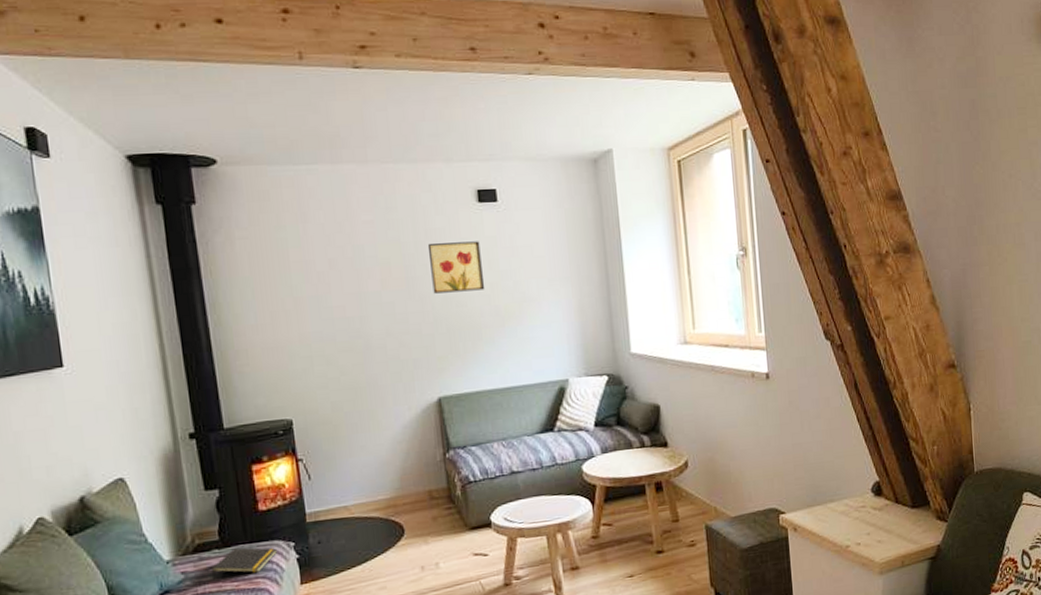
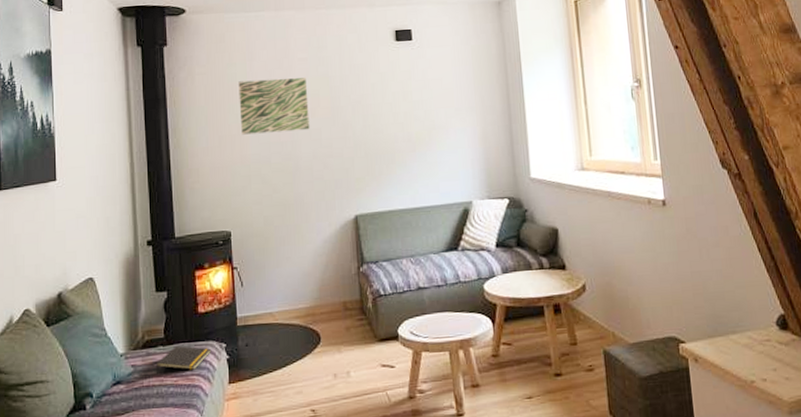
wall art: none [290,243,381,310] -> present [238,78,310,135]
wall art: present [427,241,485,294] -> none [351,75,400,122]

